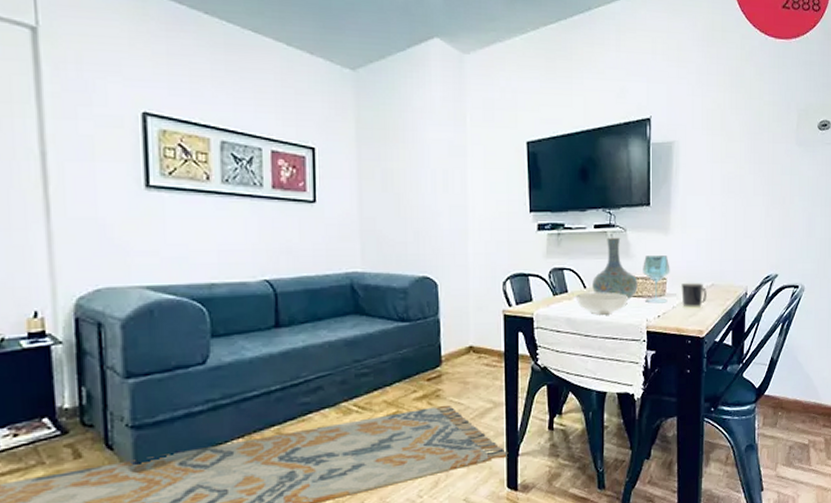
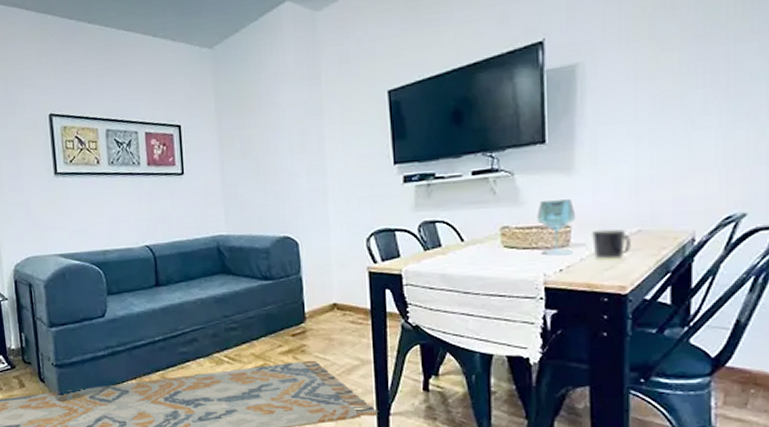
bowl: present [575,292,629,315] -> none [451,245,519,271]
vase: present [592,237,638,302] -> none [472,182,531,255]

